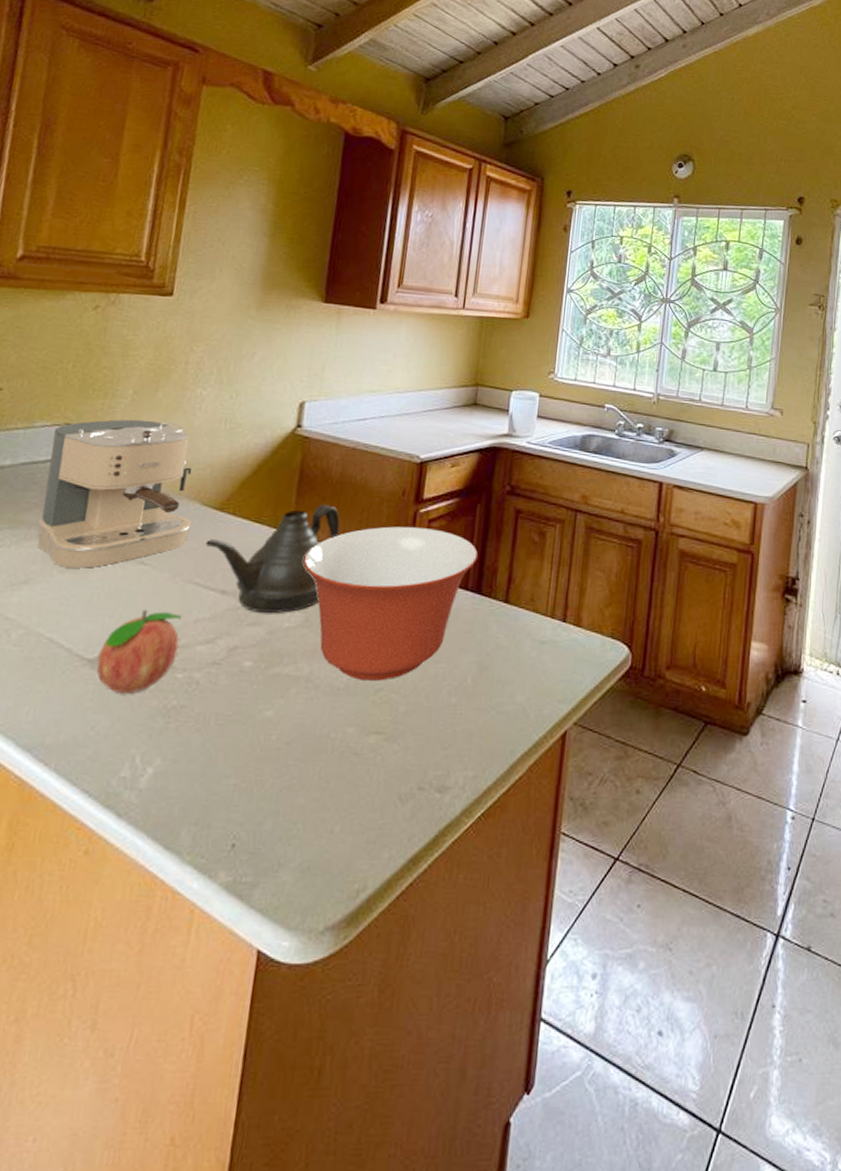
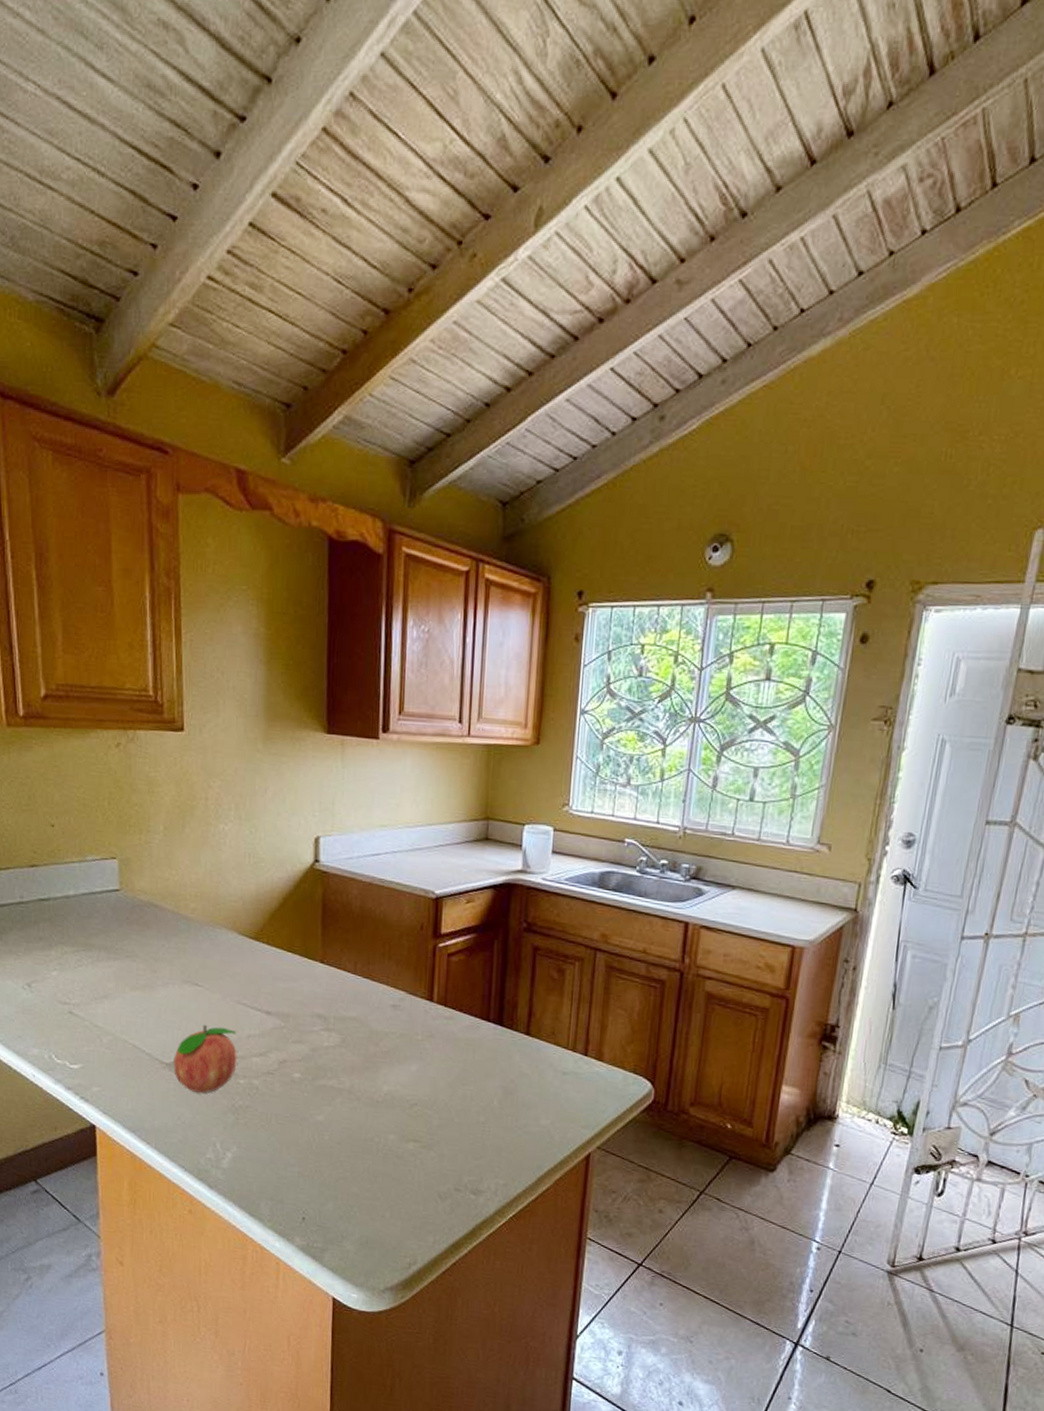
coffee maker: present [37,419,193,568] -> none [103,854,233,987]
teapot: present [205,505,341,614] -> none [247,937,365,1034]
mixing bowl: present [303,526,478,681] -> none [335,959,497,1098]

